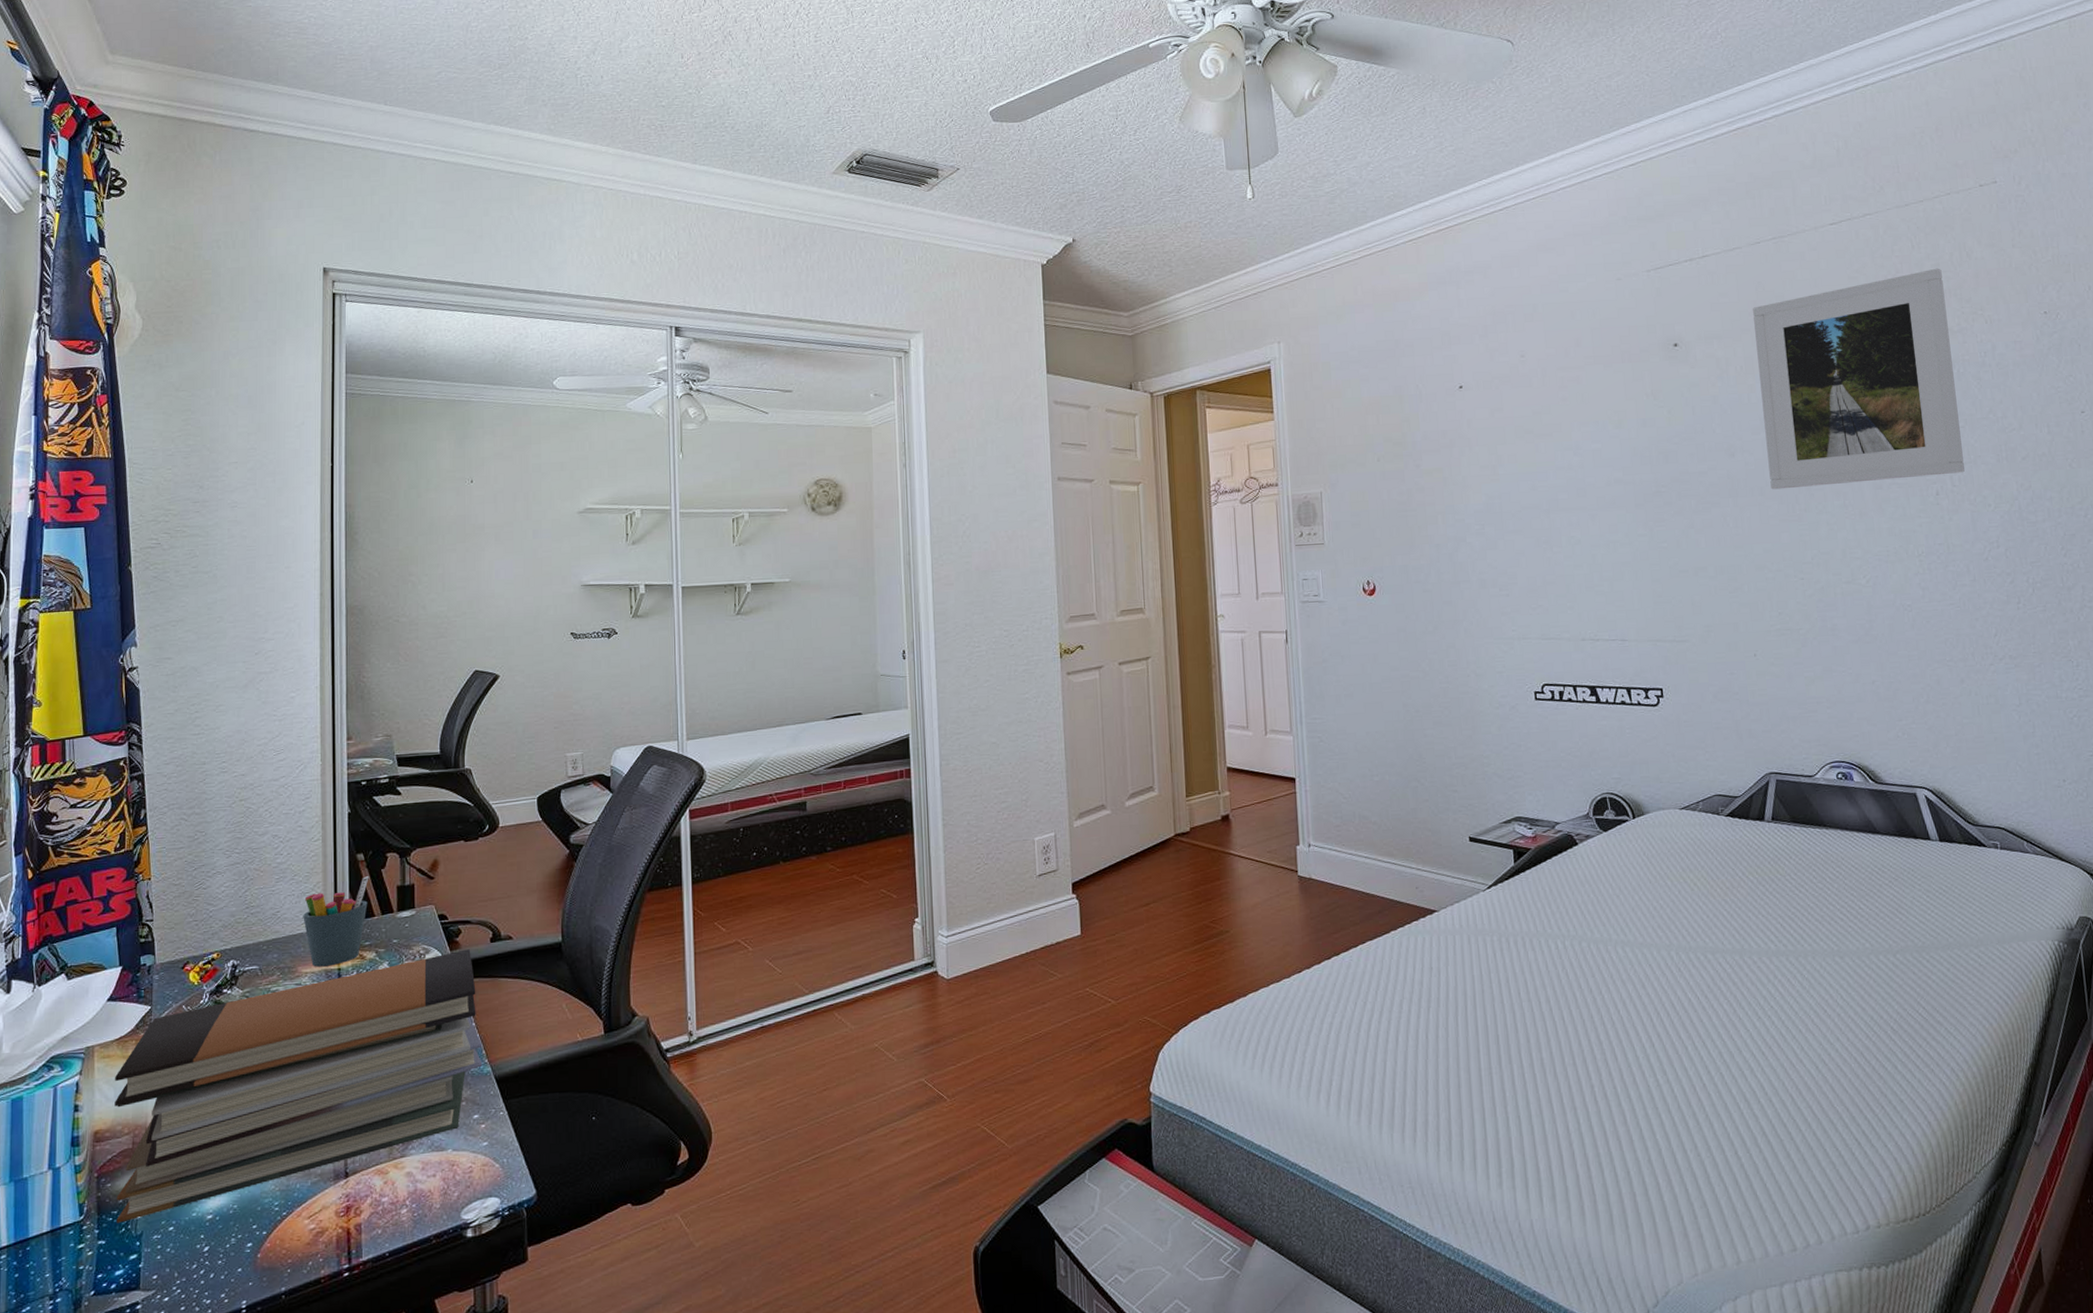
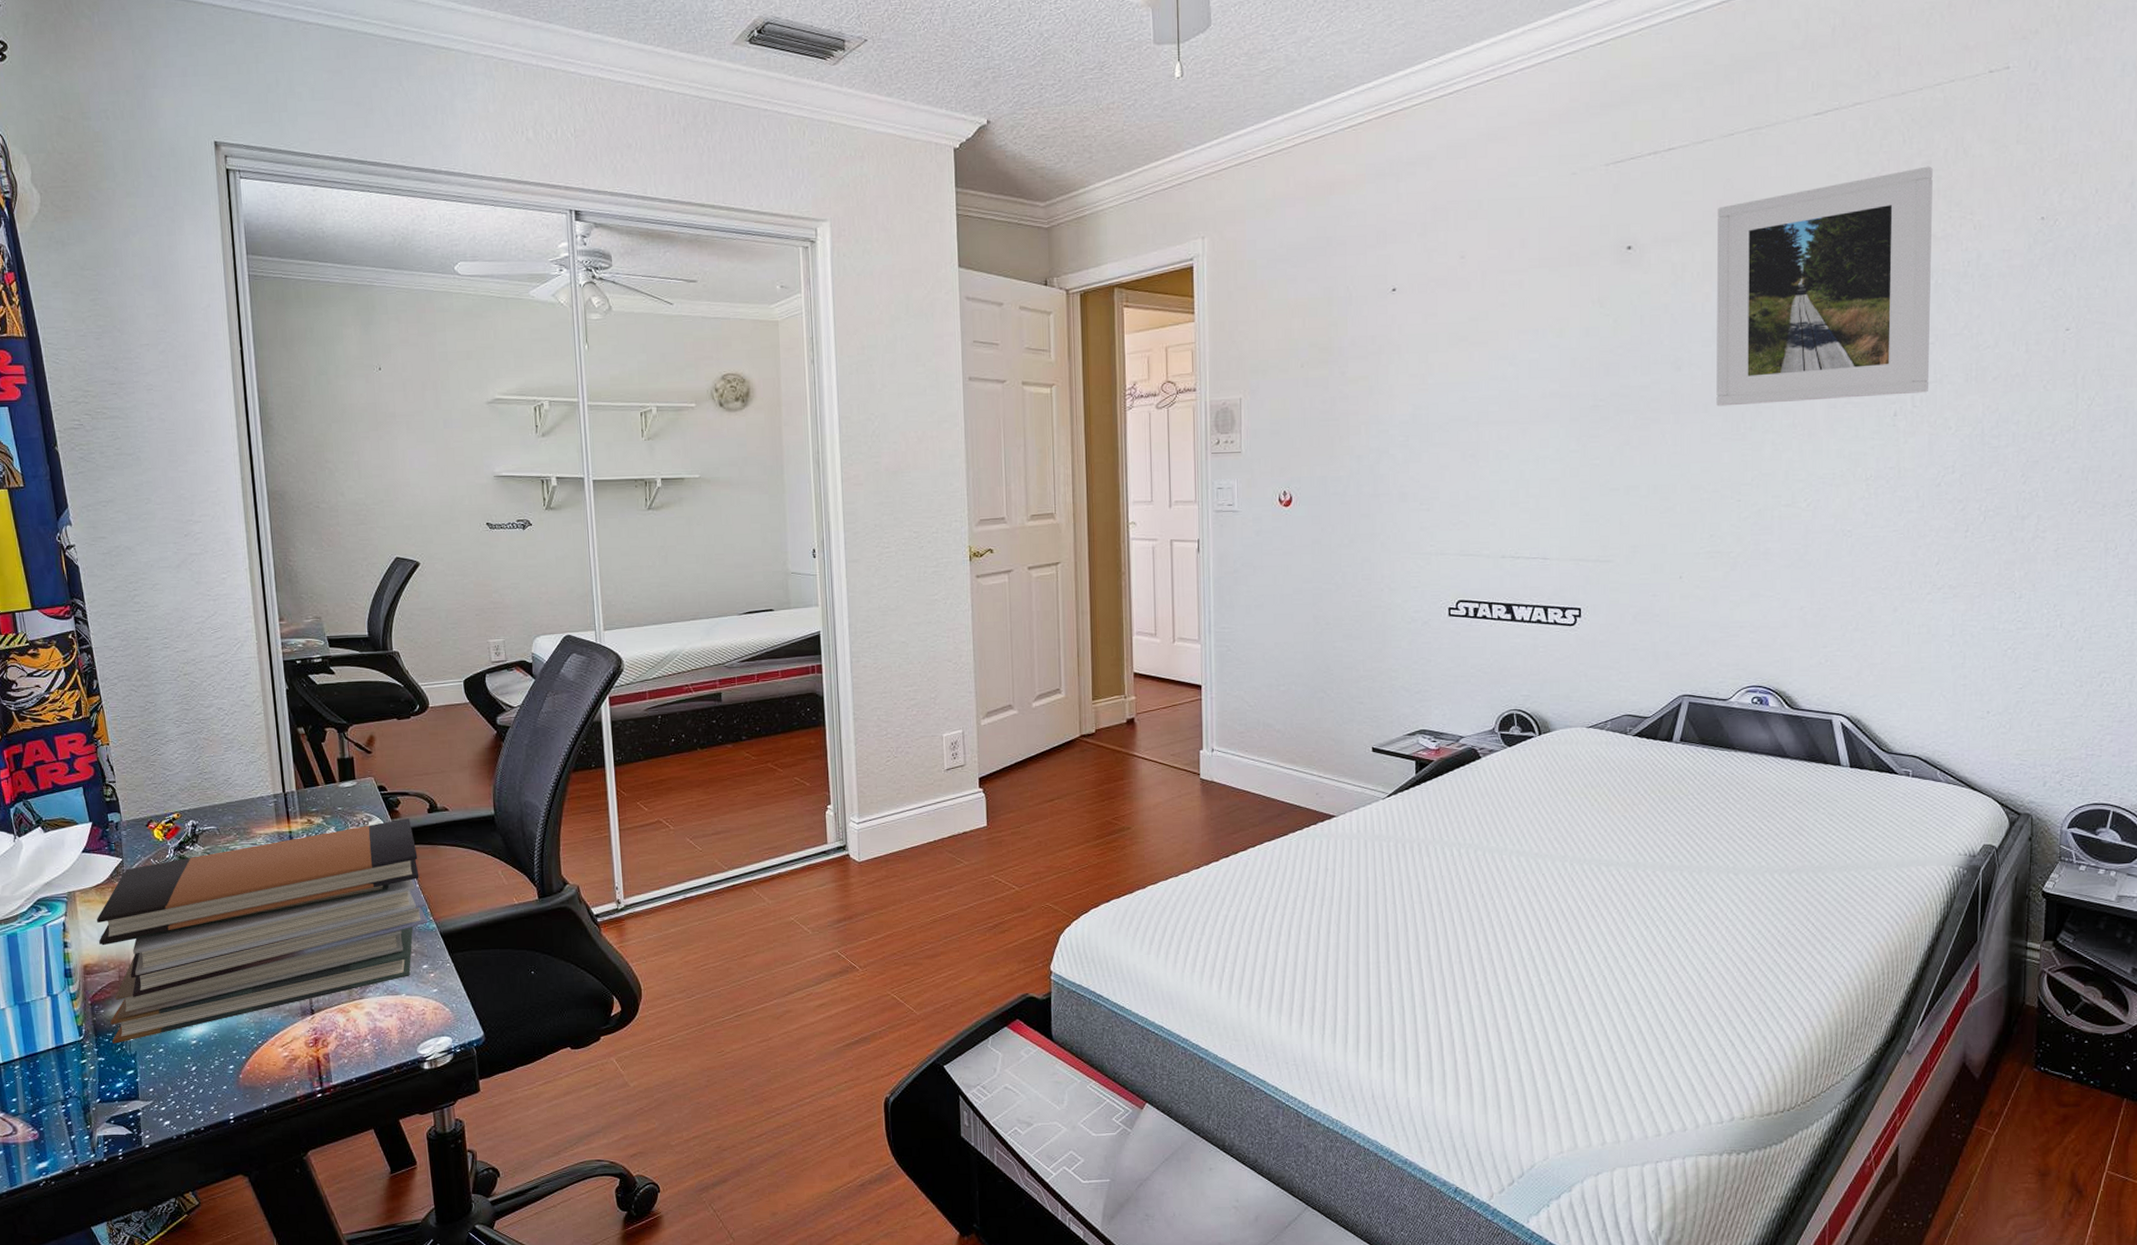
pen holder: present [303,876,369,967] -> none [252,749,312,829]

